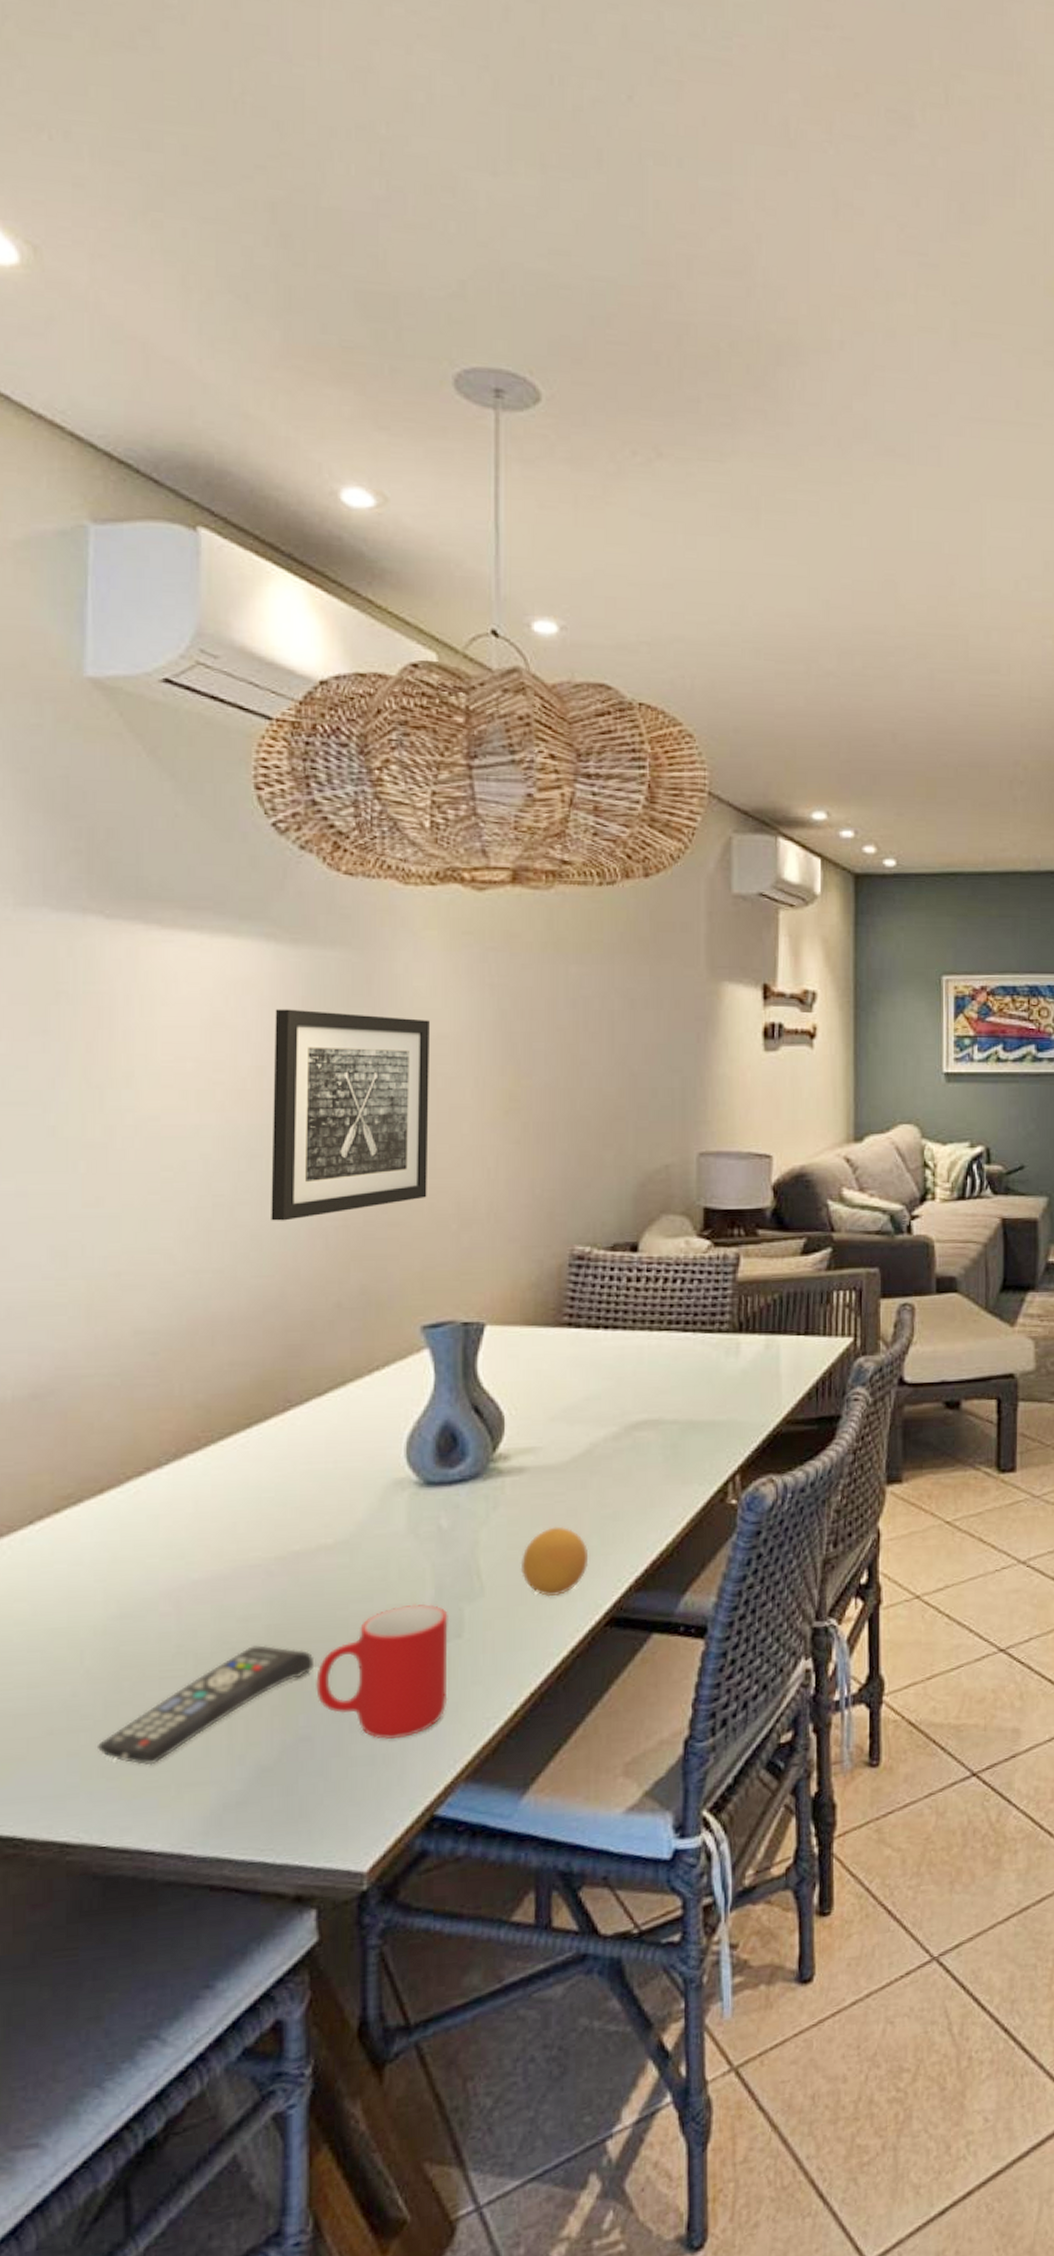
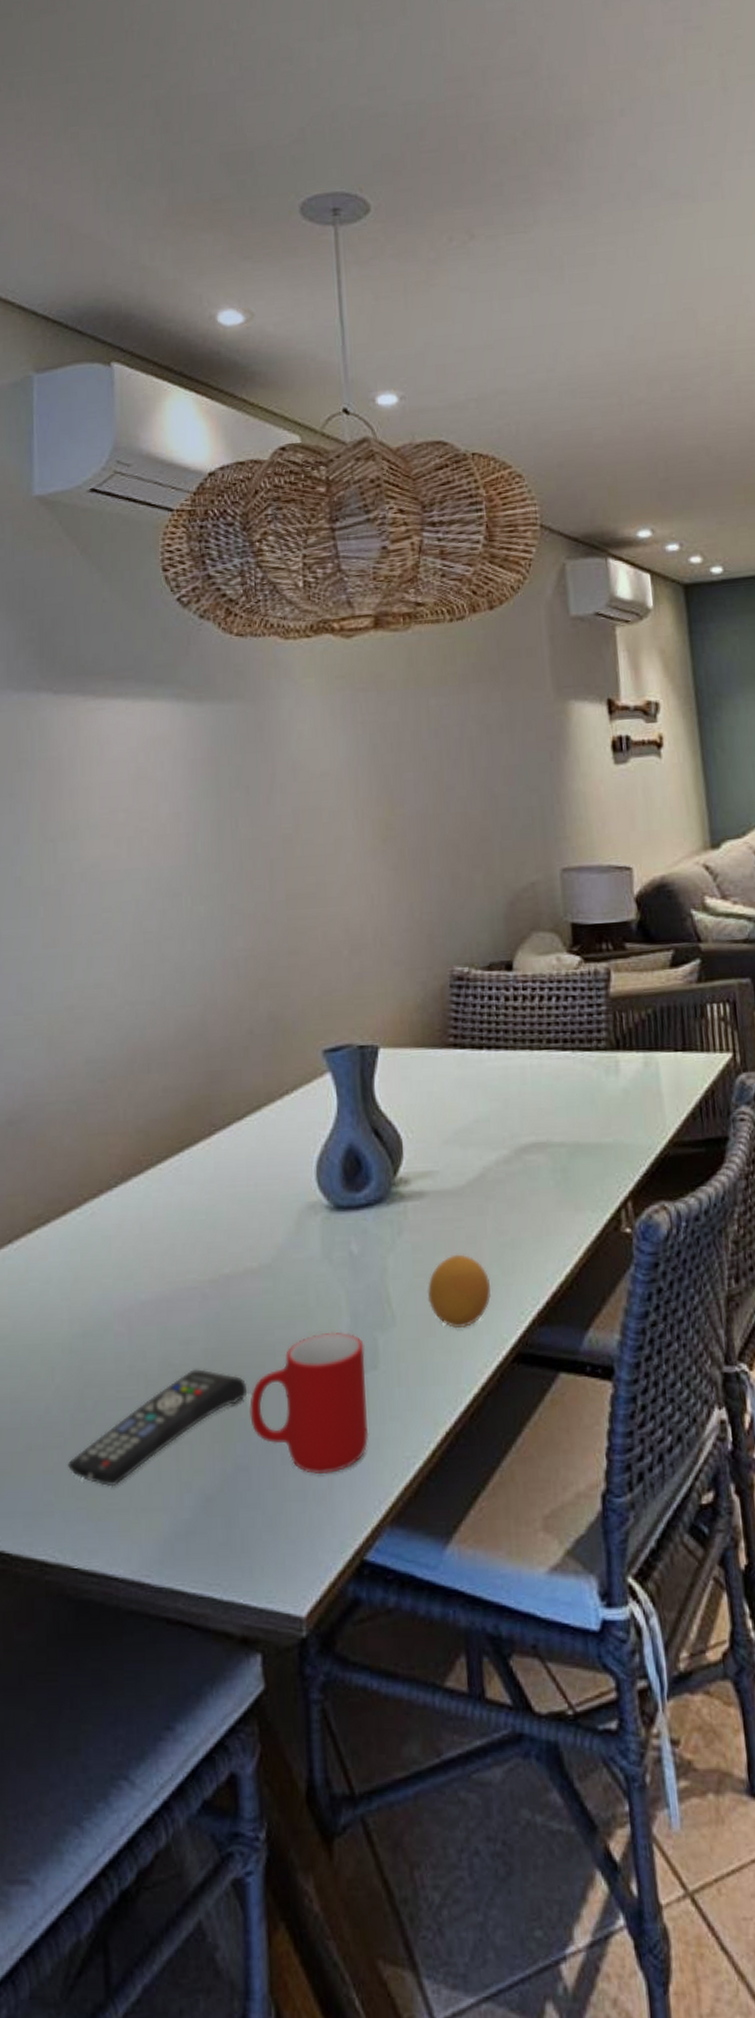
wall art: present [271,1009,429,1221] -> none [186,759,321,954]

